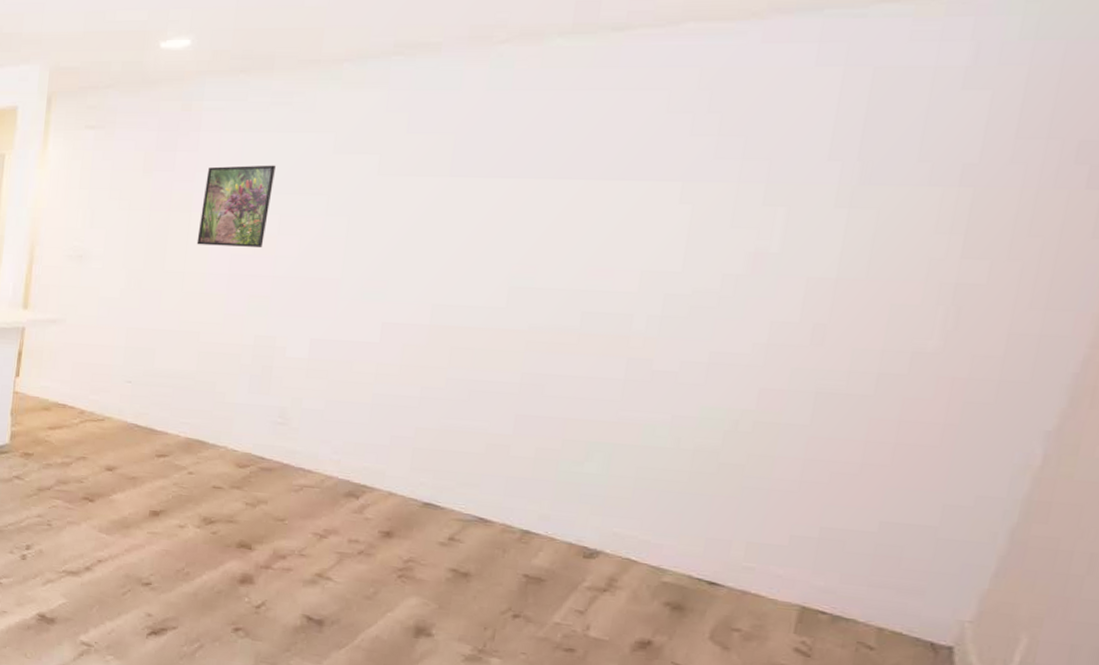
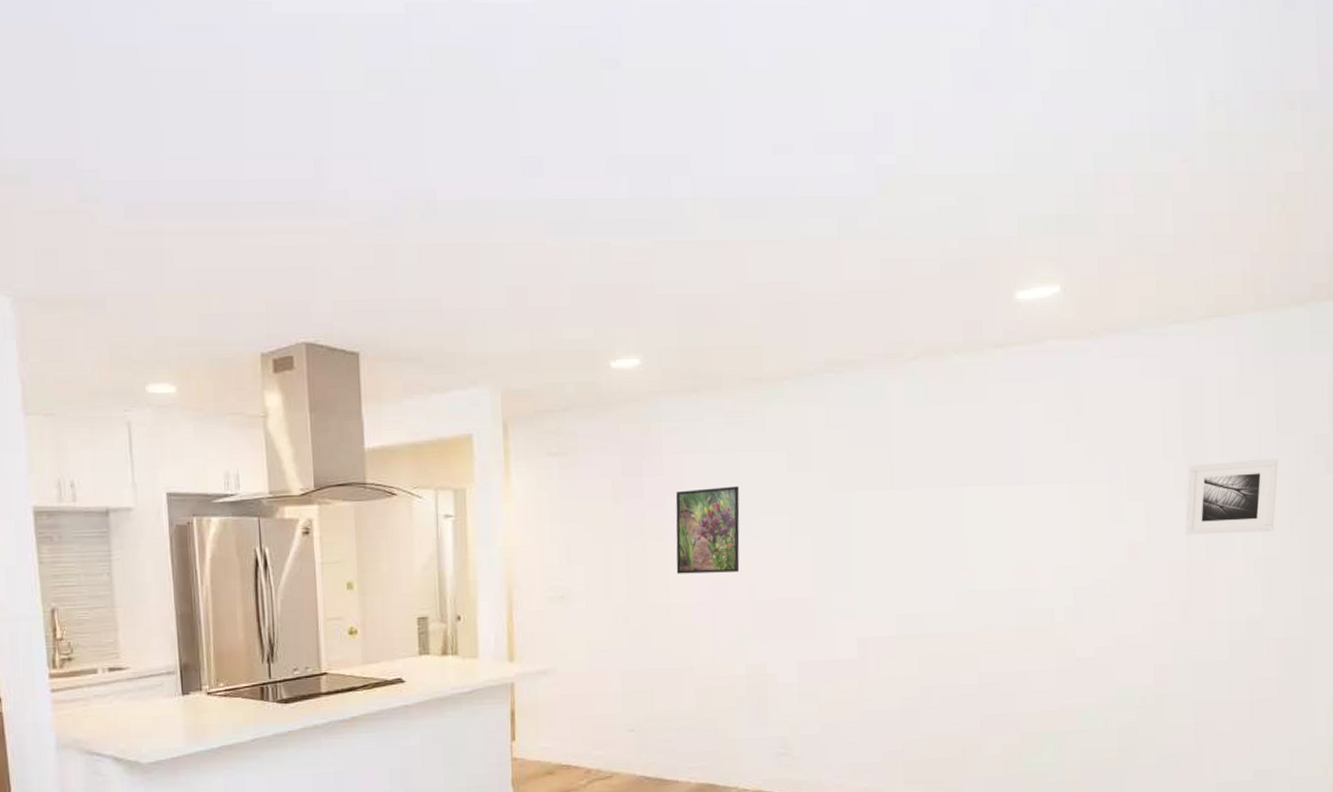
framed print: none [839,167,1009,254] -> present [1185,458,1278,535]

